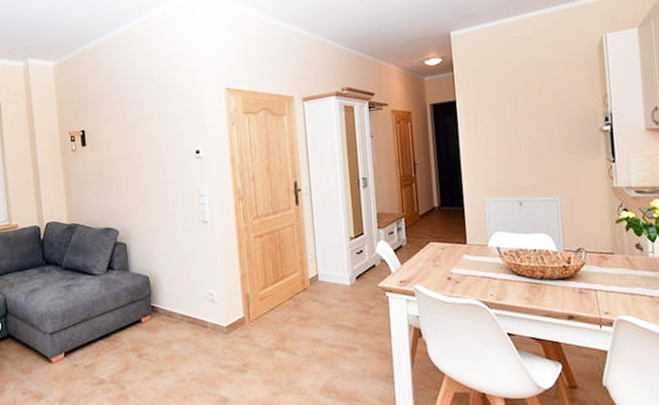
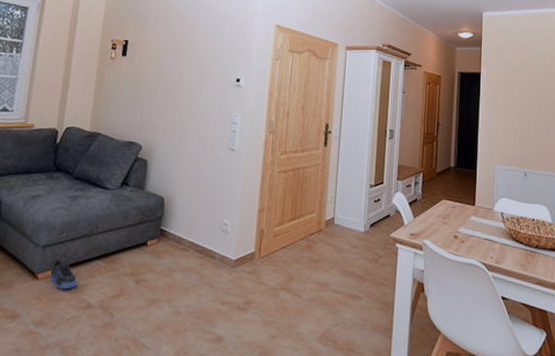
sneaker: none [61,344,87,370] -> present [49,260,77,290]

